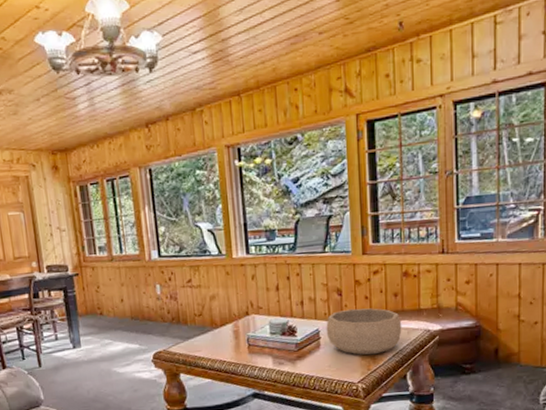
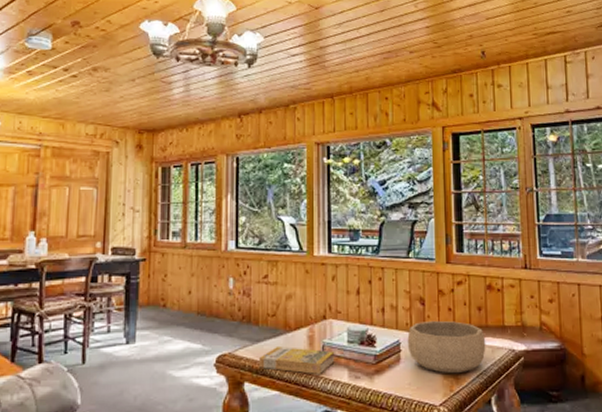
book: none [191,341,260,363] -> present [259,347,335,374]

